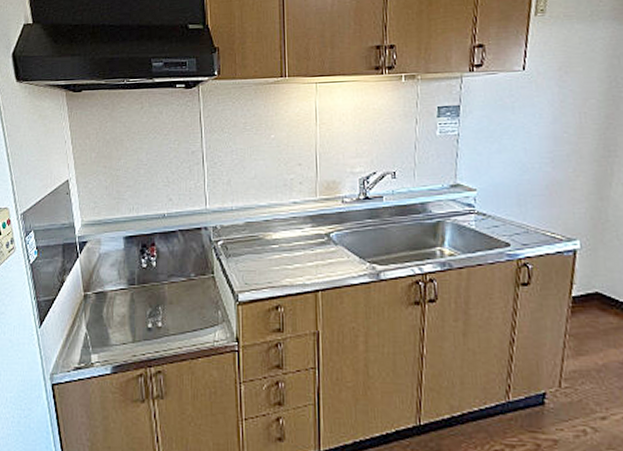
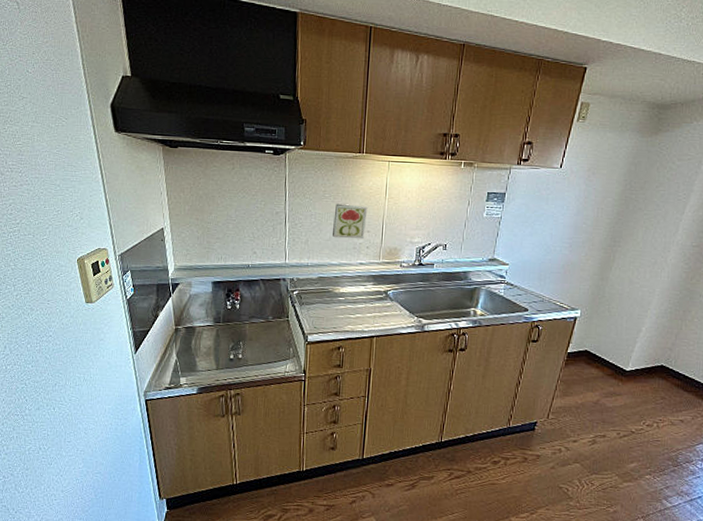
decorative tile: none [257,135,297,175] -> present [332,203,368,239]

